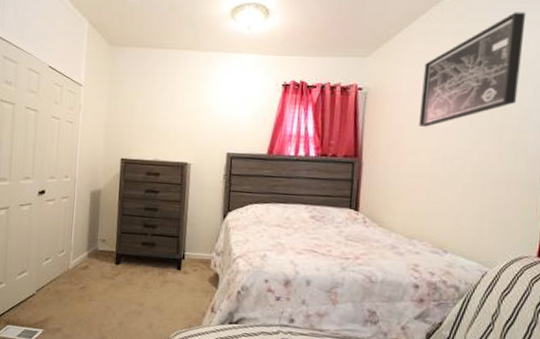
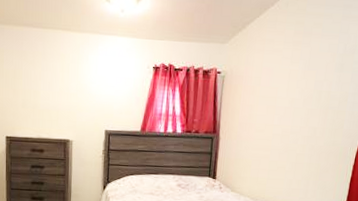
wall art: present [419,12,527,127] -> none [265,8,351,107]

